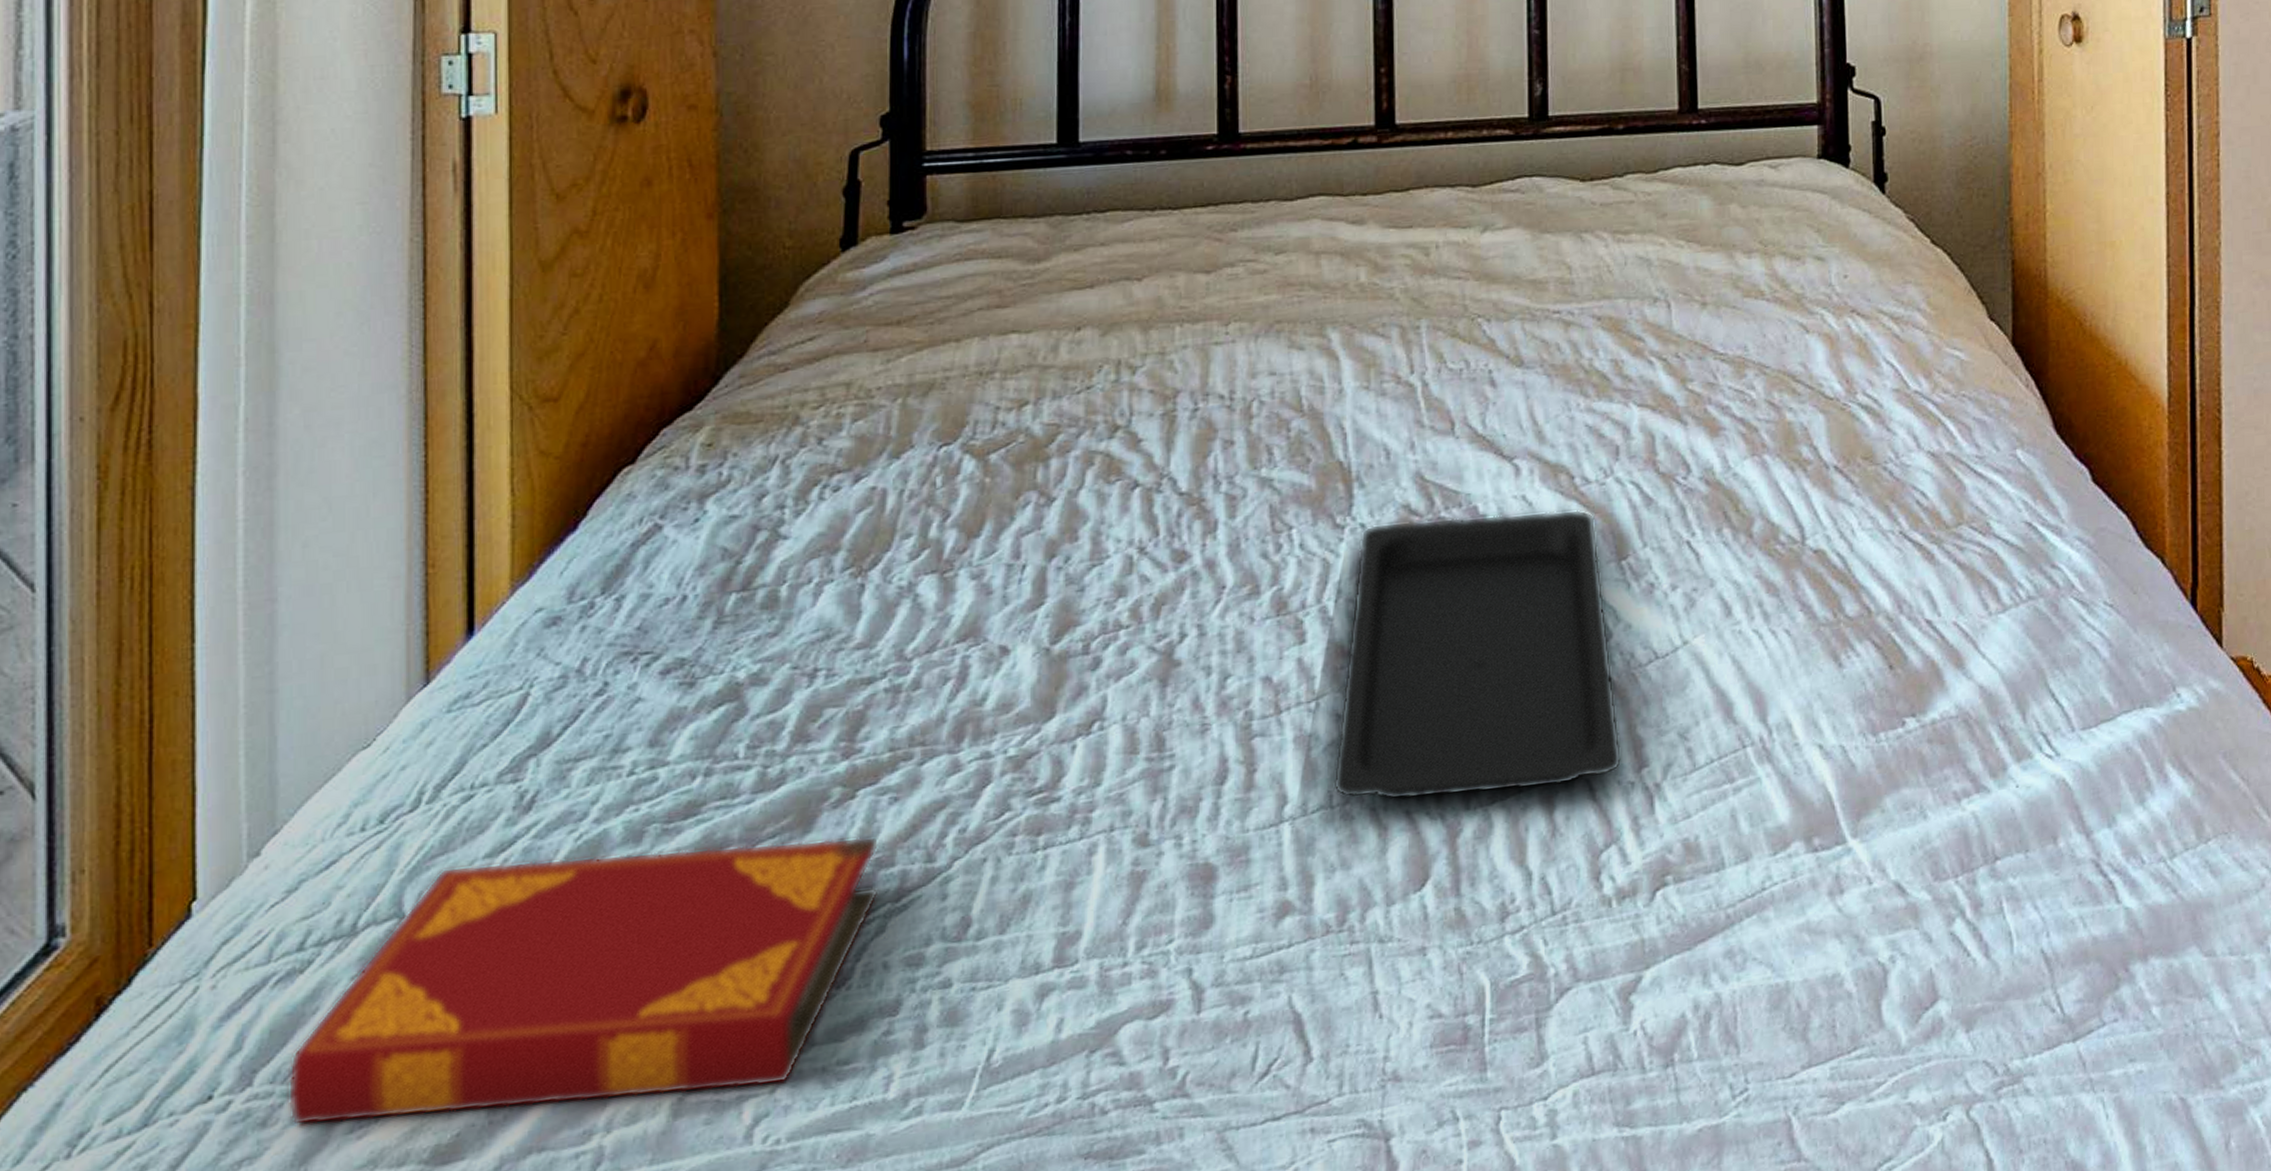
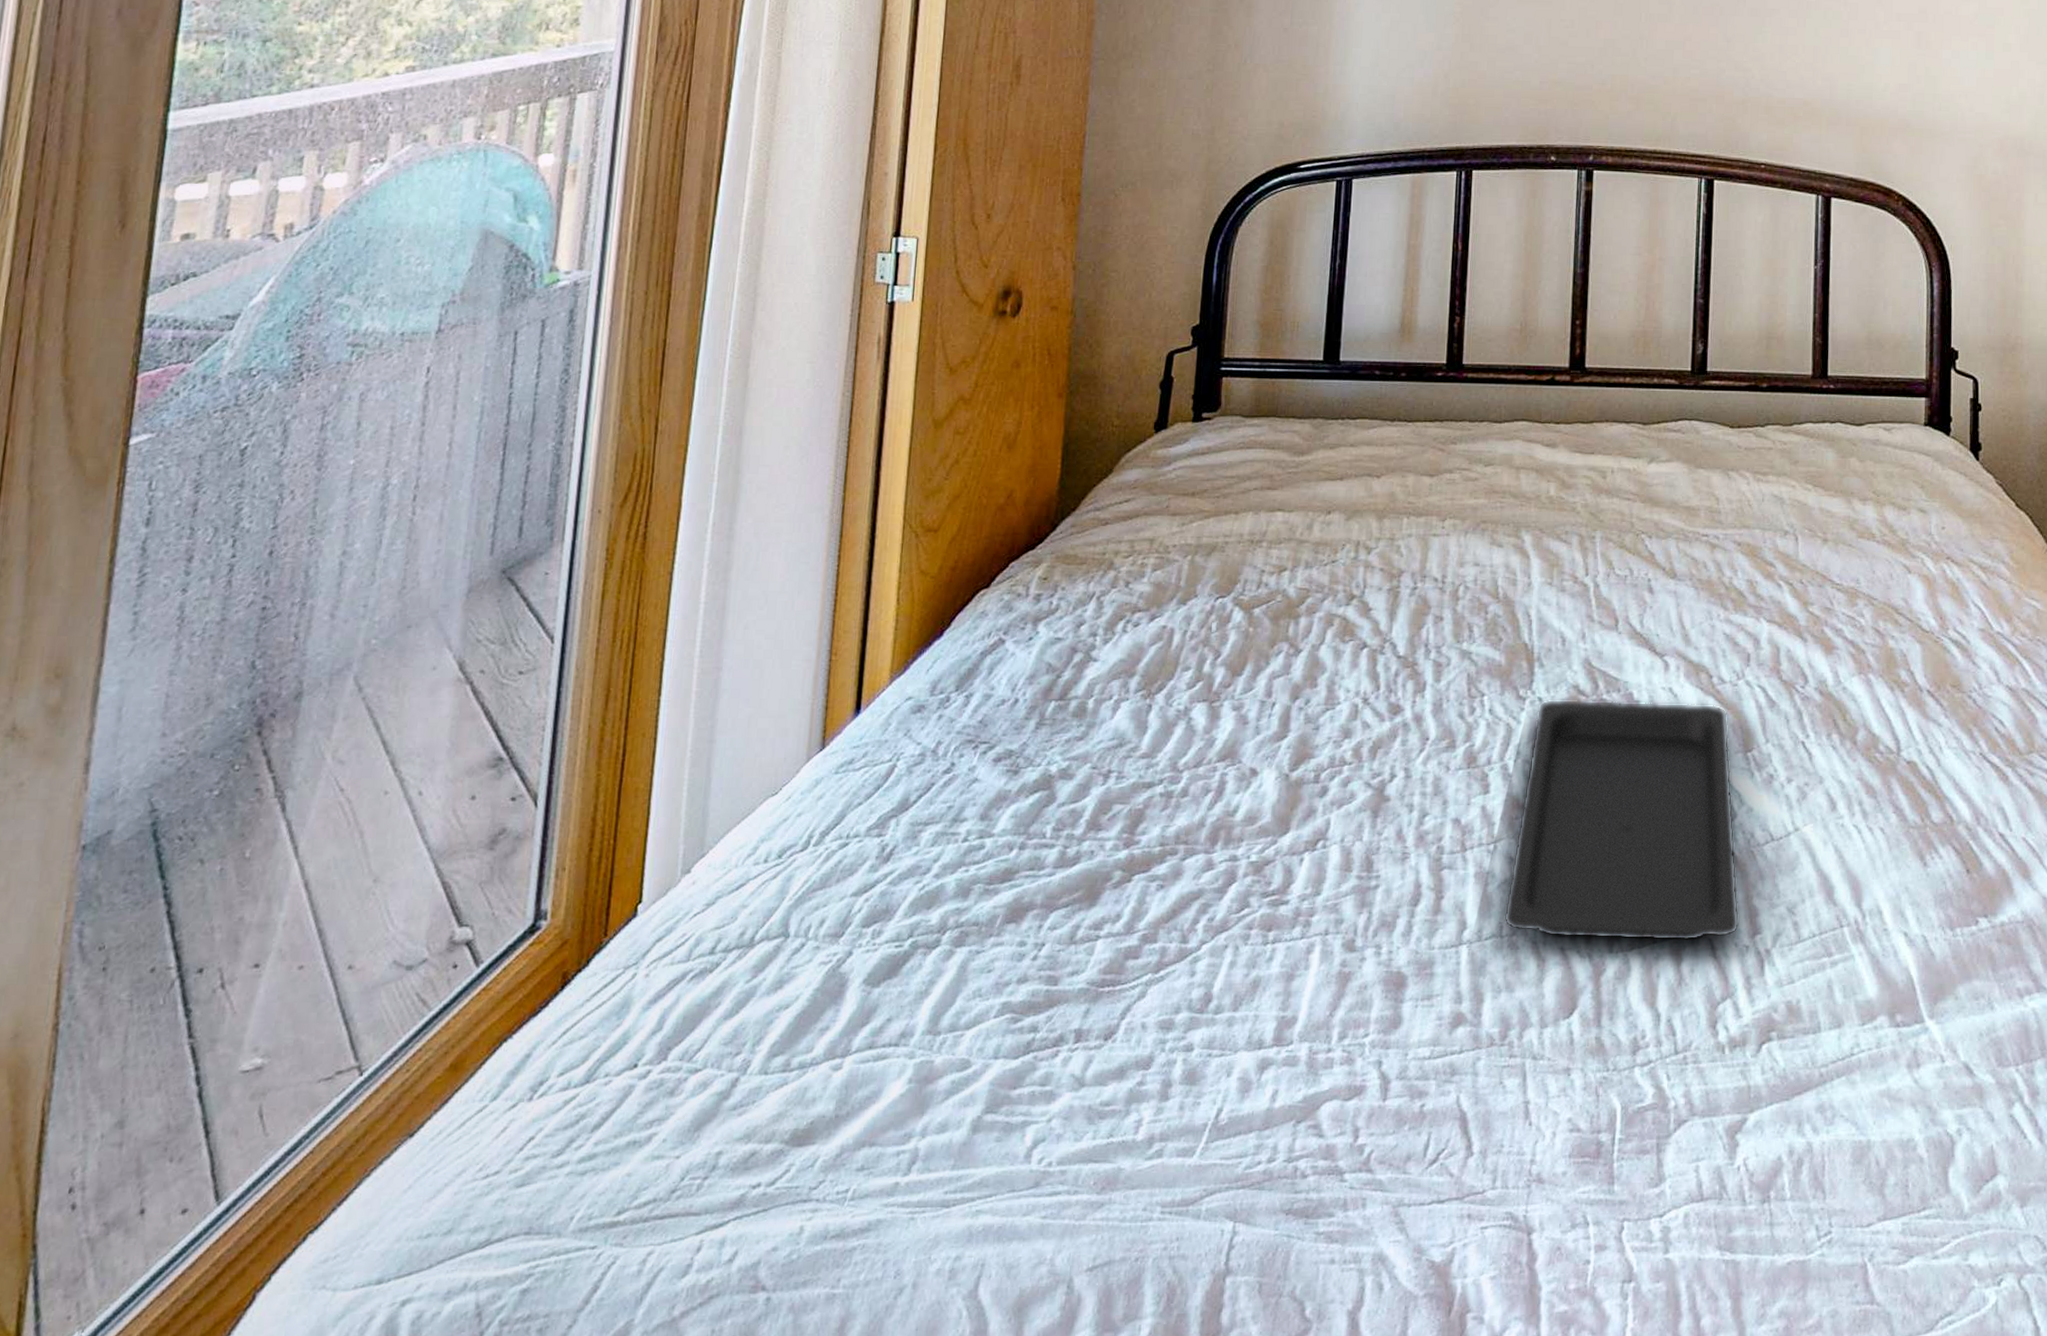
hardback book: present [287,836,880,1126] -> none [690,900,1147,1115]

